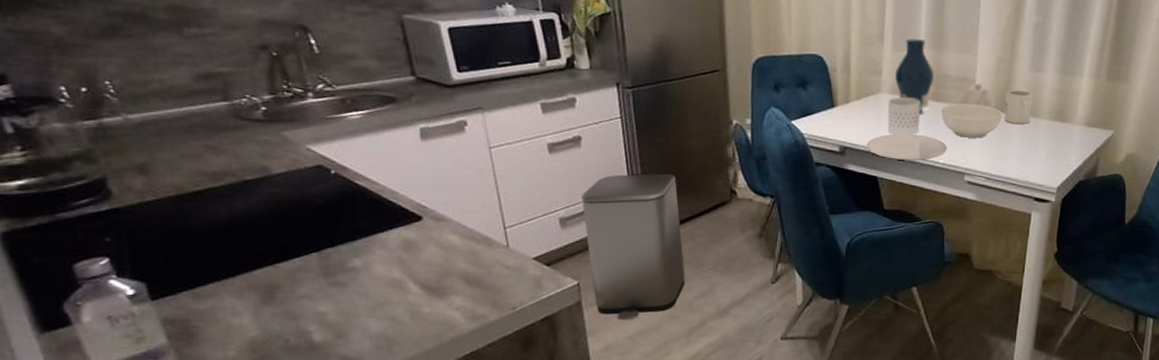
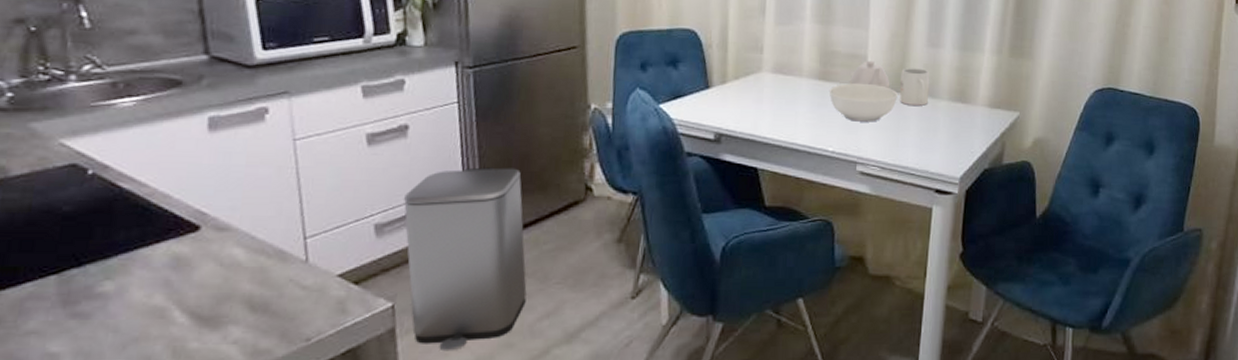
plate: present [866,133,947,161] -> none [745,117,837,150]
mug: present [887,97,920,135] -> none [769,76,806,119]
vase: present [894,39,934,114] -> none [777,11,822,95]

